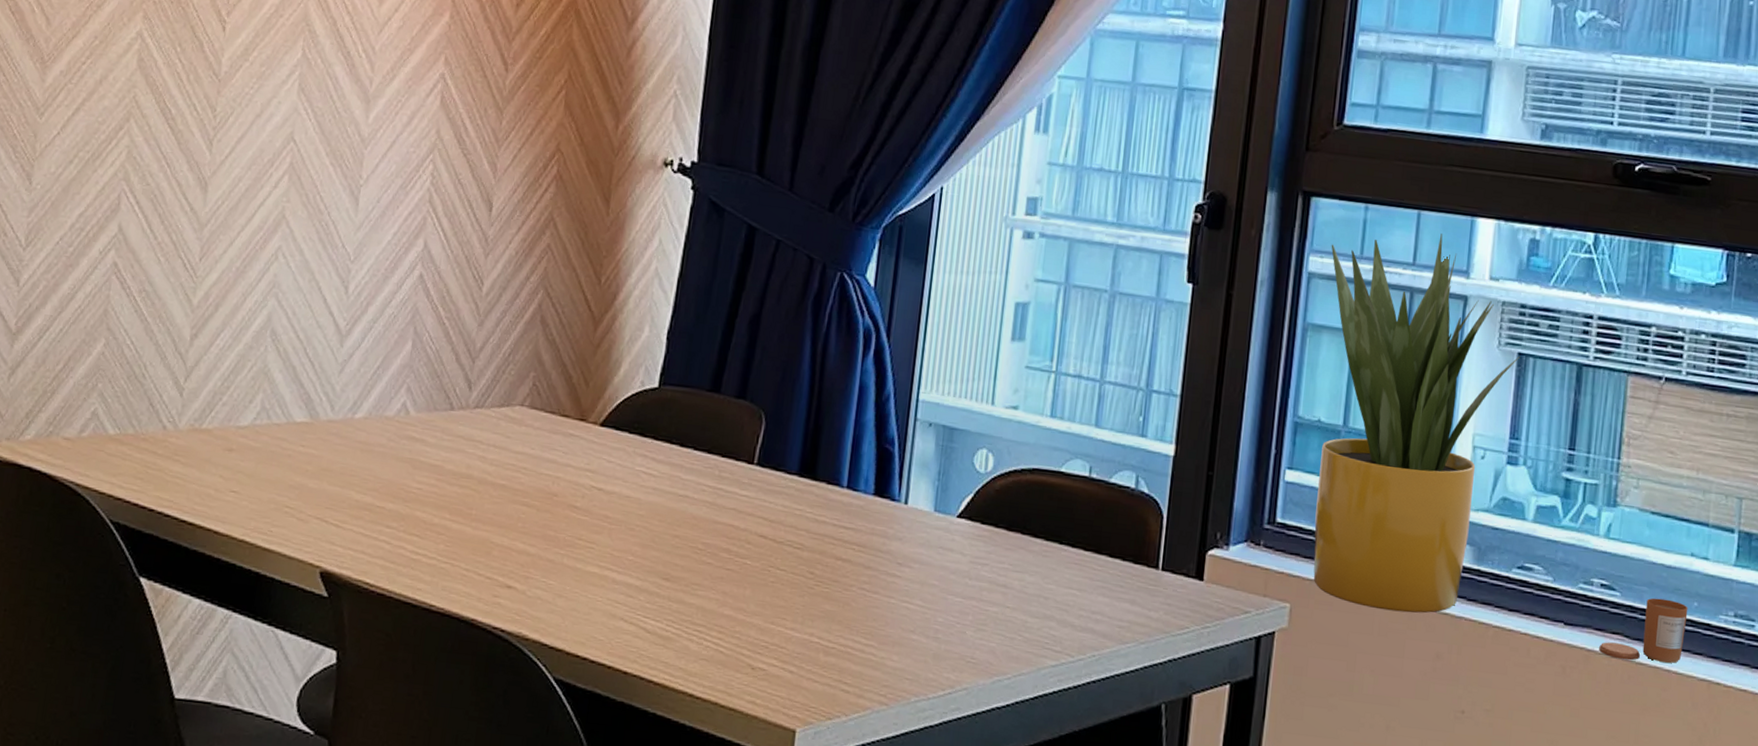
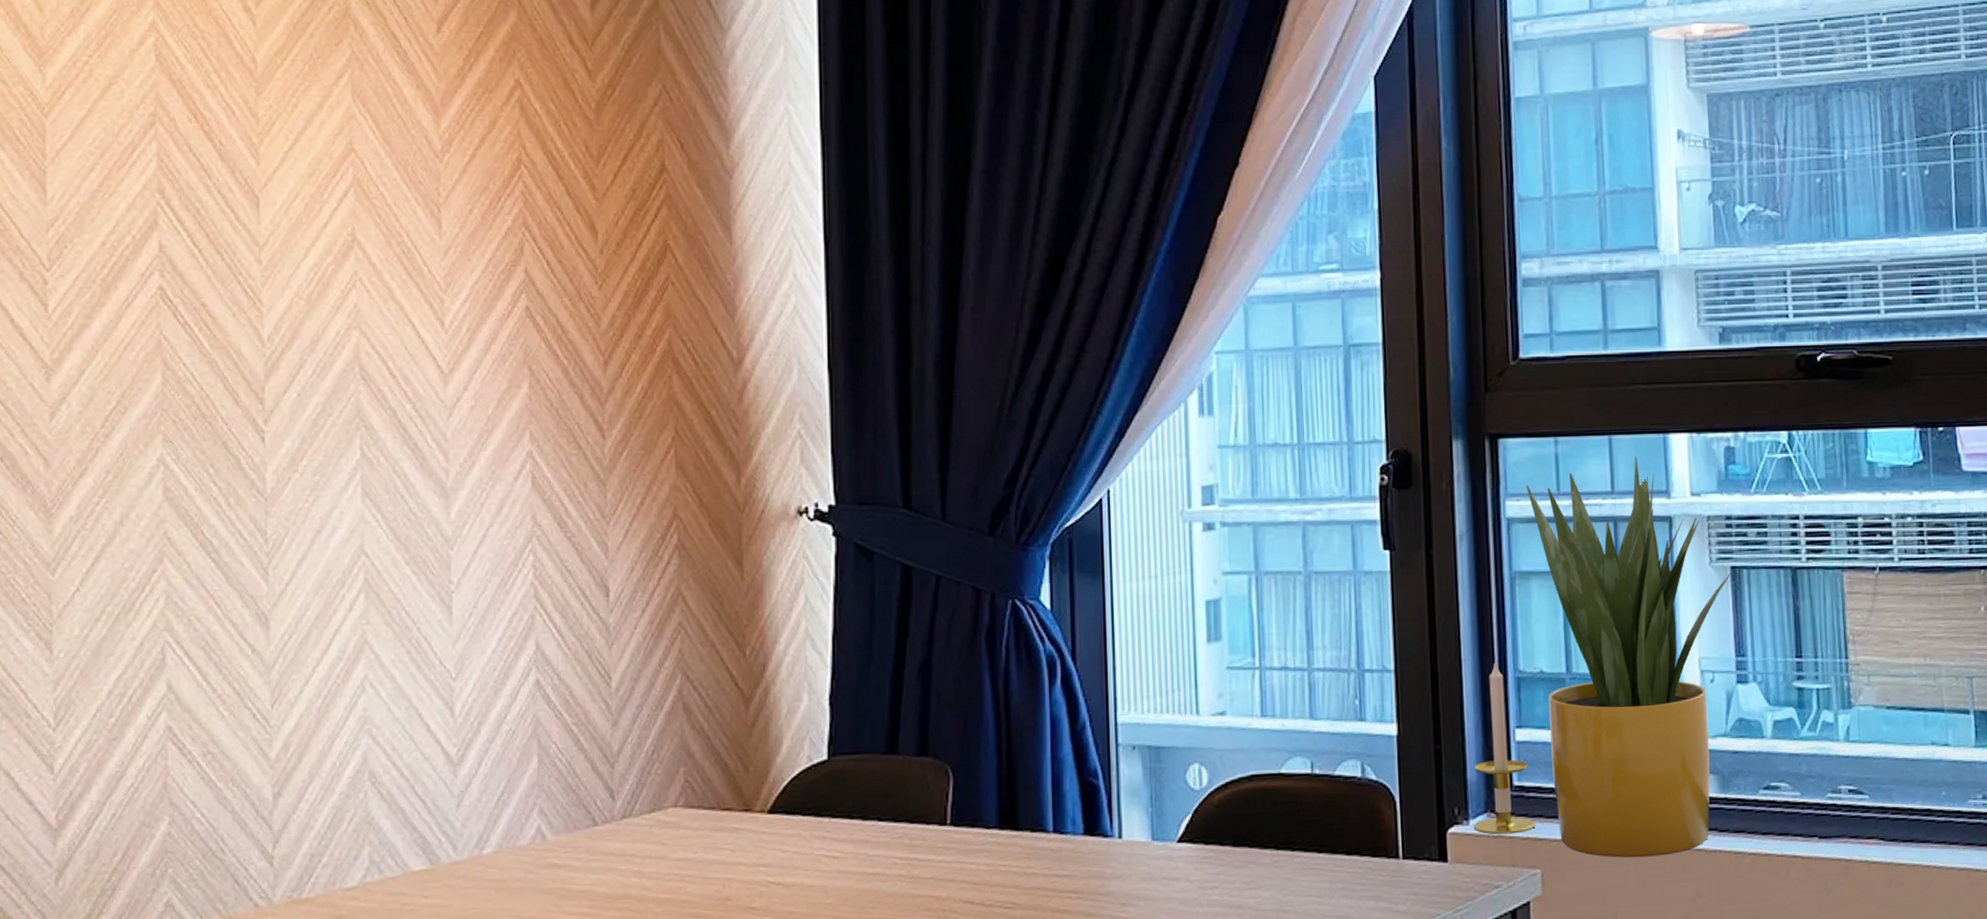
candle: none [1232,403,1293,567] -> present [1473,660,1536,835]
candle: present [1599,598,1688,663] -> none [1857,793,1938,864]

